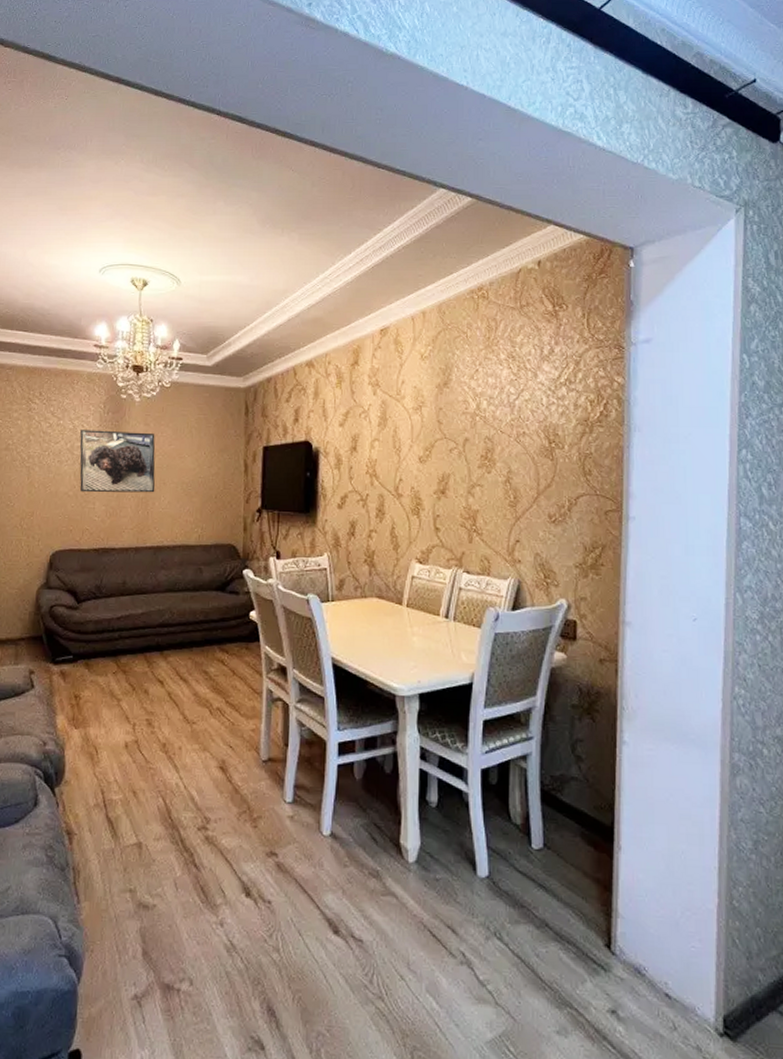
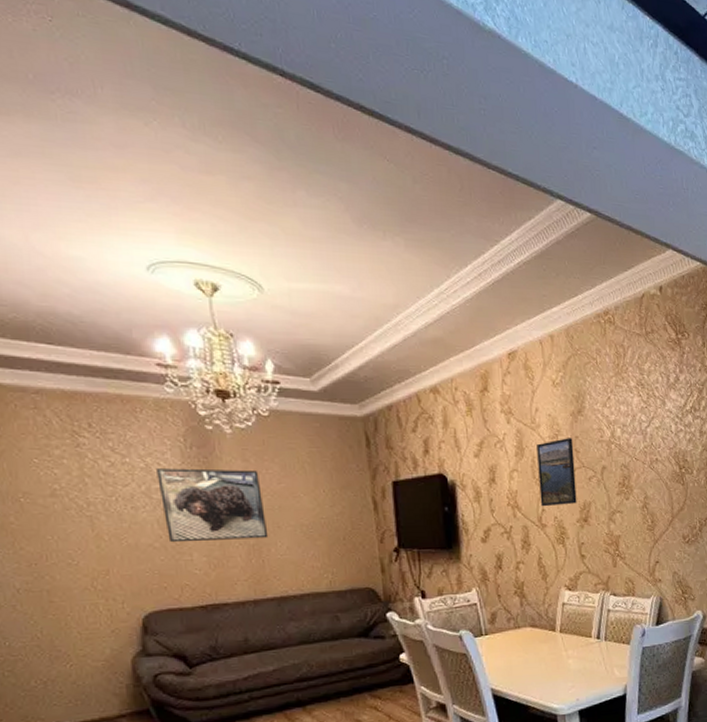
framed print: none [398,409,437,477] -> present [537,438,577,507]

